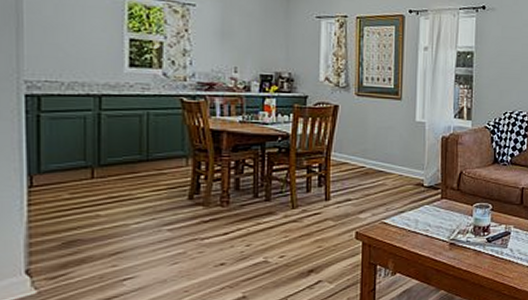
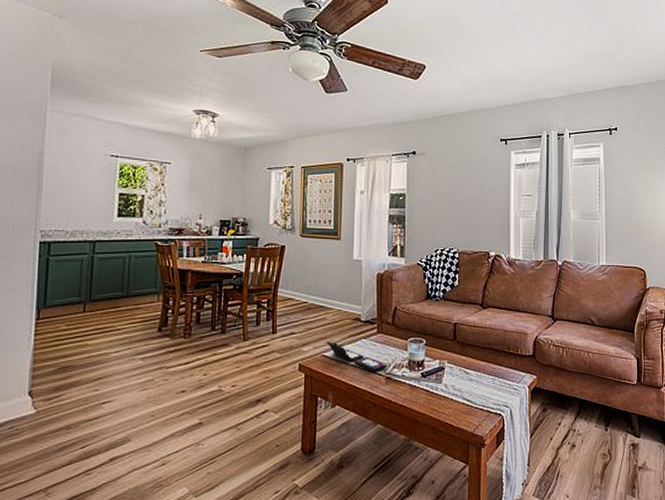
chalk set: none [386,208,451,238] -> present [326,341,387,372]

